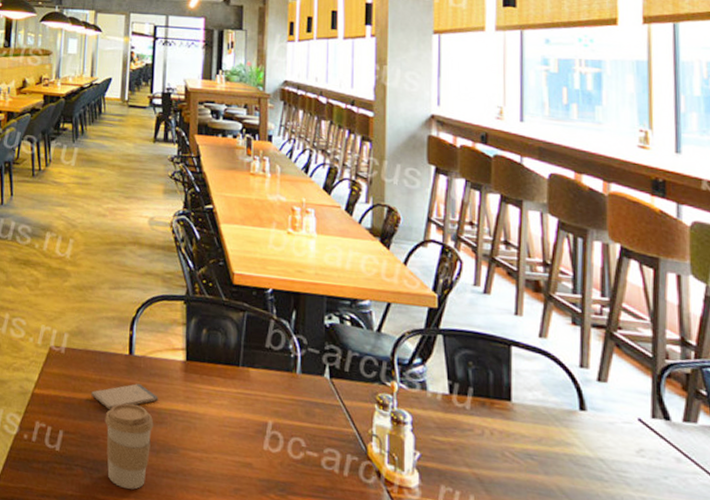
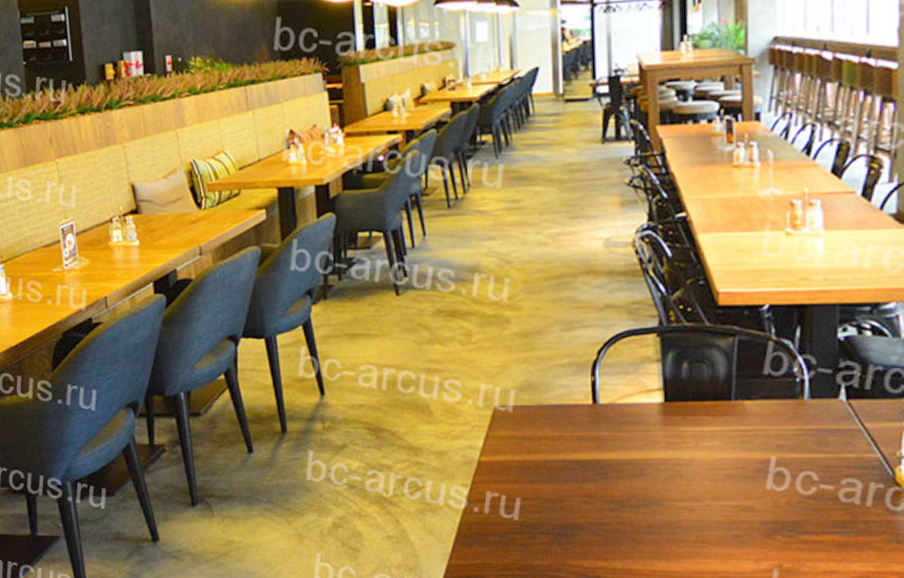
smartphone: present [91,383,159,410] -> none [550,436,634,469]
coffee cup: present [104,403,154,490] -> none [569,458,630,551]

